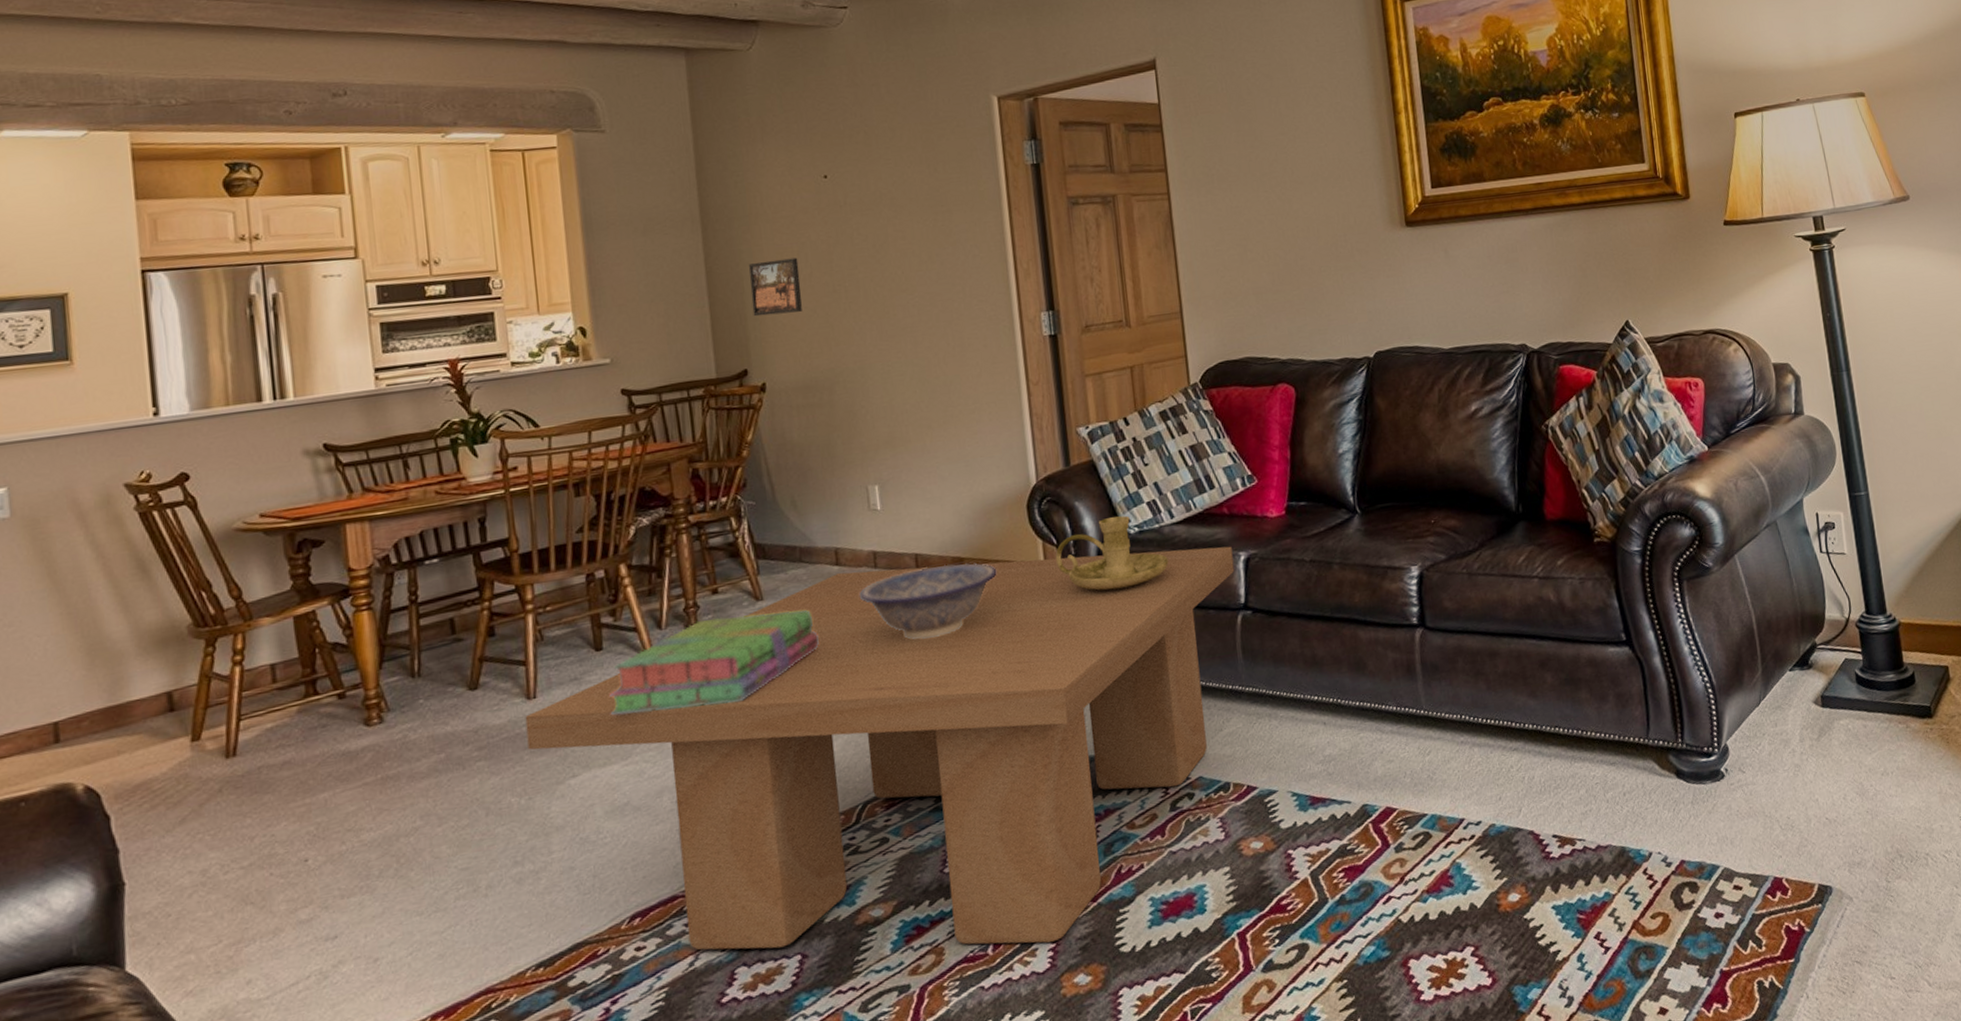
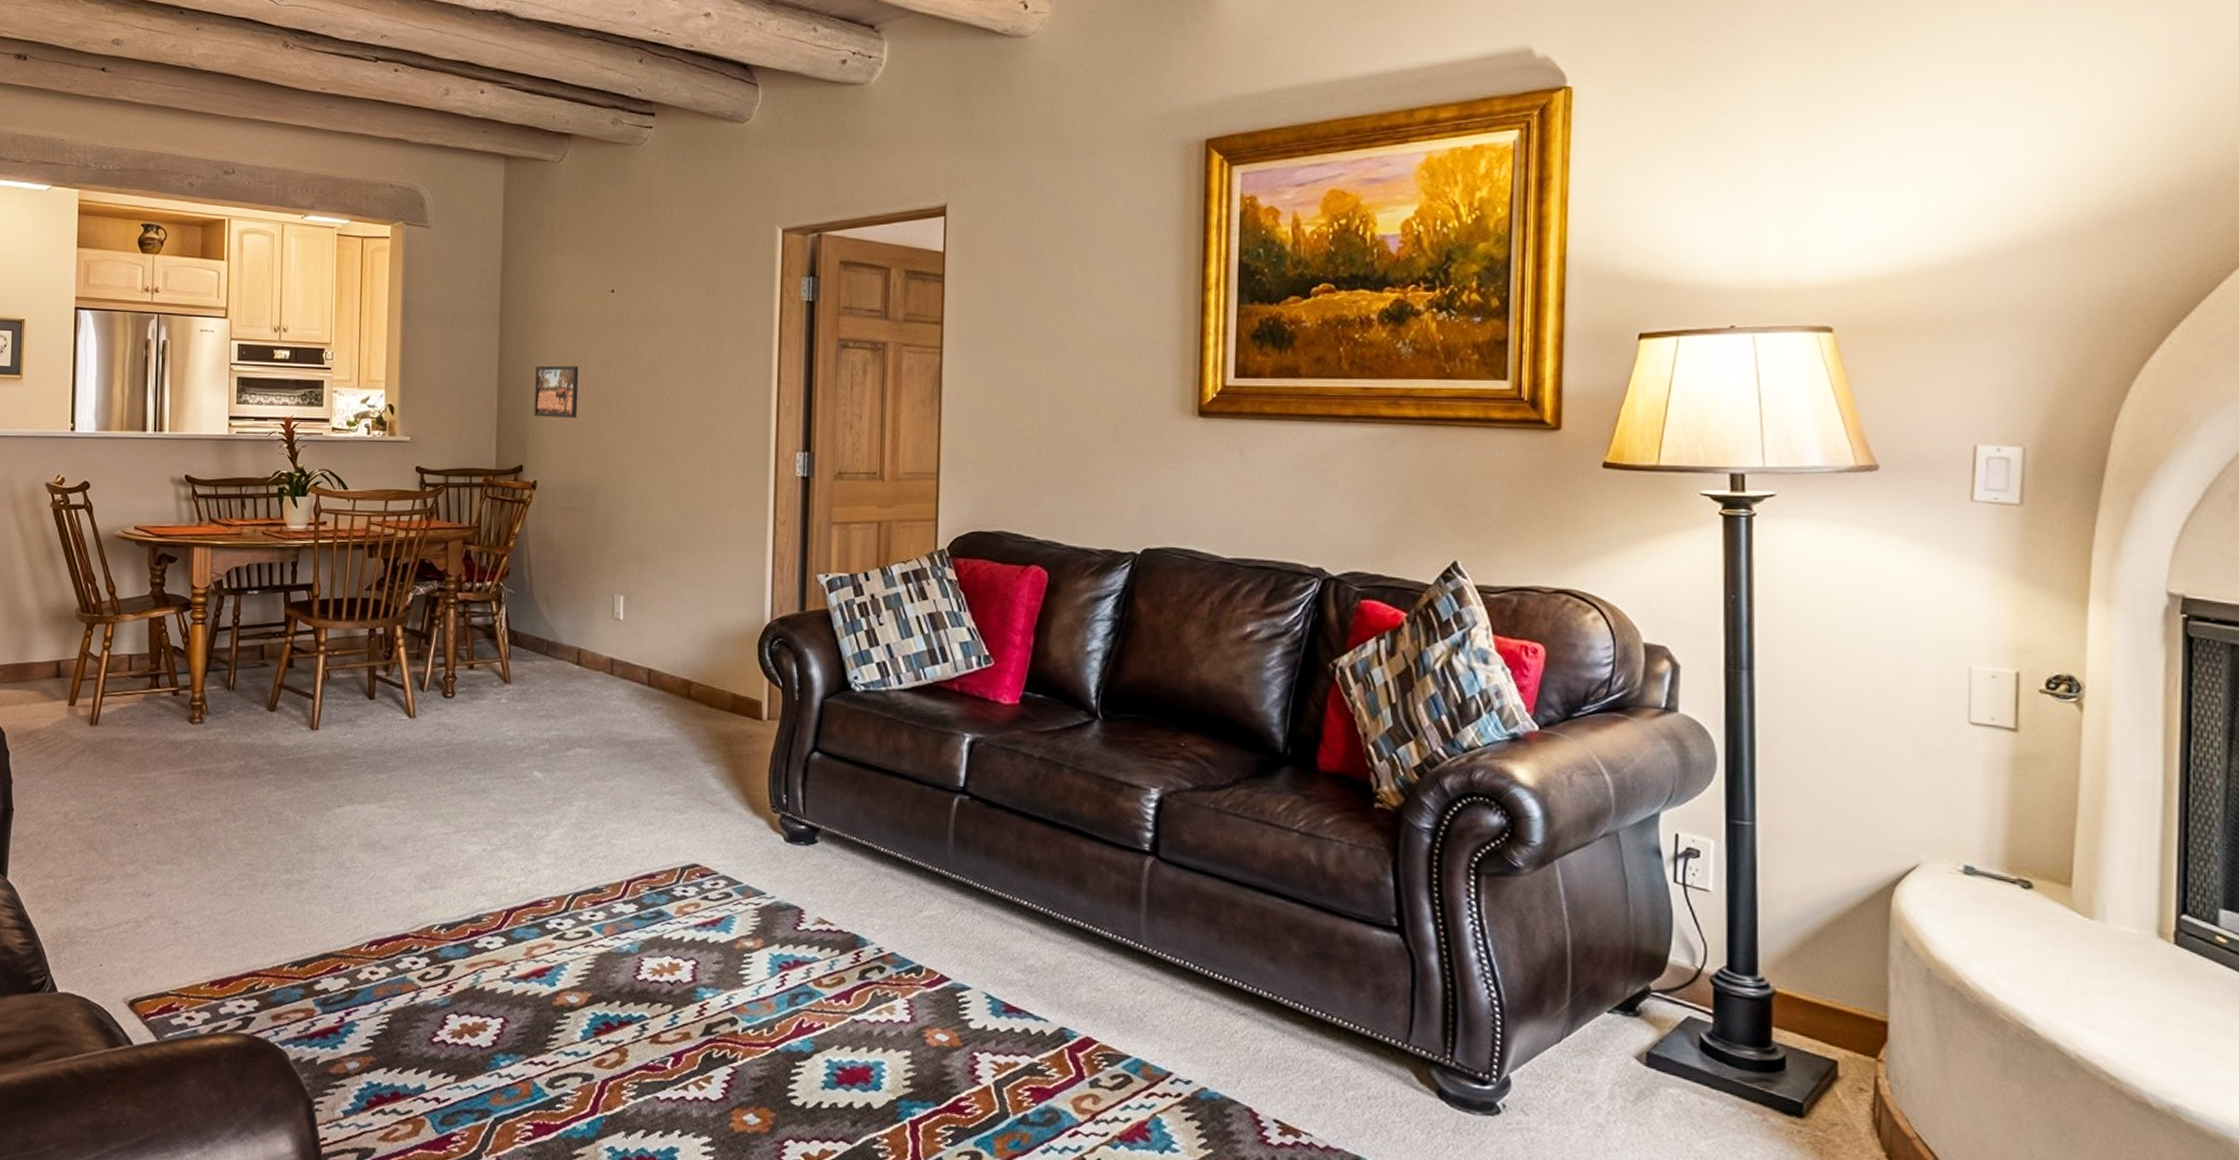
coffee table: present [525,546,1235,950] -> none [307,673,958,1075]
stack of books: present [610,610,819,715] -> none [375,690,553,772]
decorative bowl: present [859,562,997,640] -> none [593,684,722,753]
candle holder: present [1055,515,1169,591] -> none [779,671,890,745]

